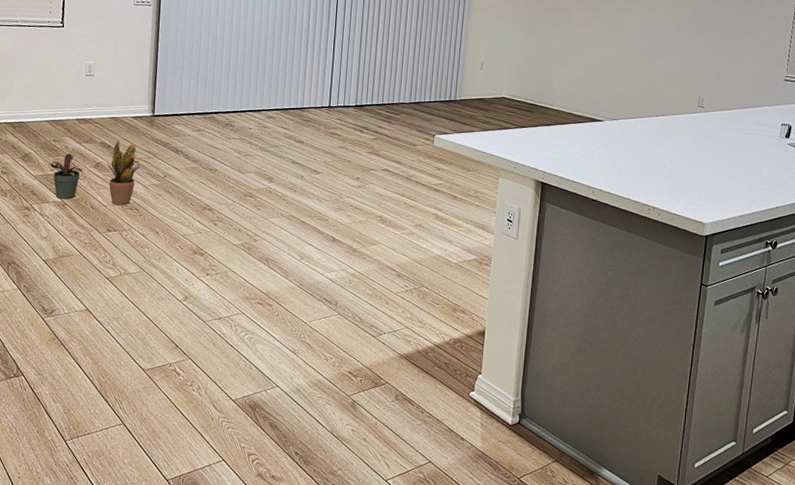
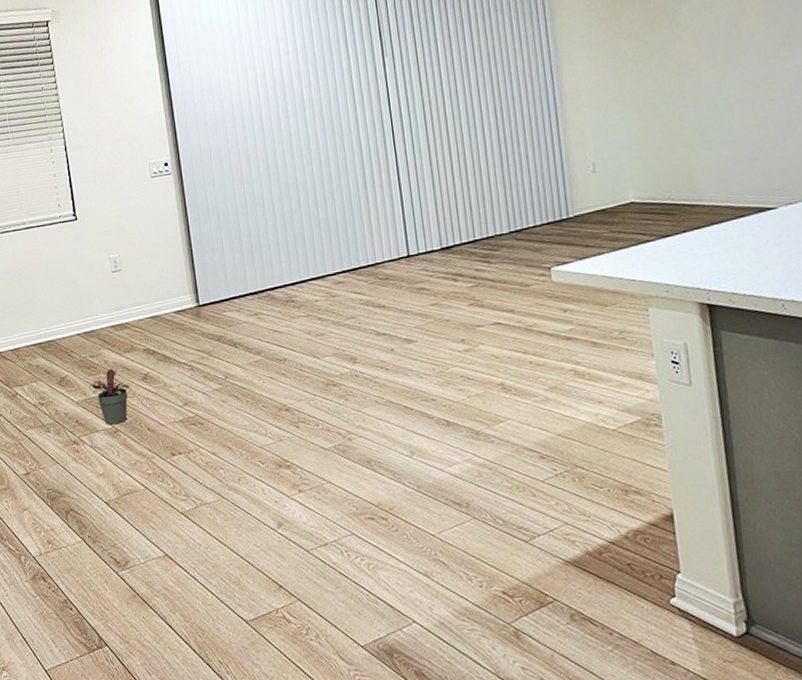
potted plant: present [106,140,143,206] -> none [155,342,198,422]

